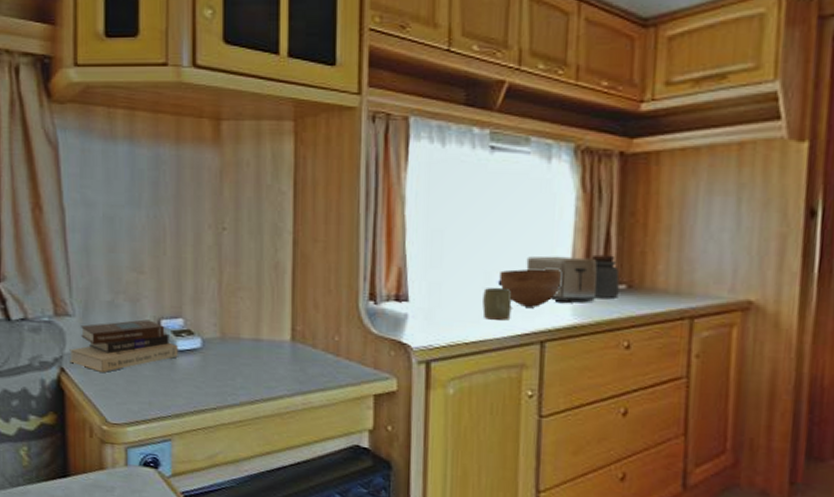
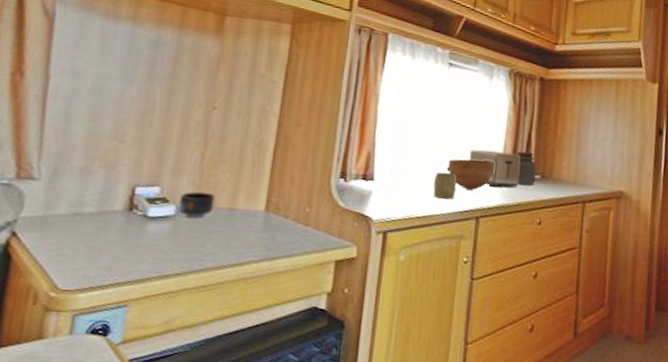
books: present [69,319,178,372] -> none [24,186,150,237]
mug: none [204,322,239,350] -> present [178,191,216,218]

